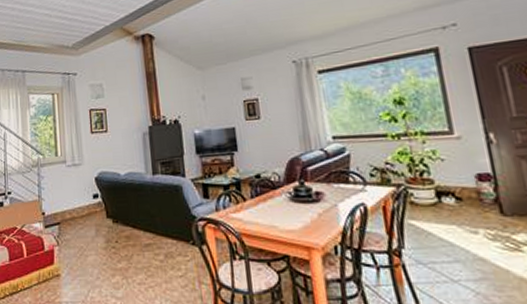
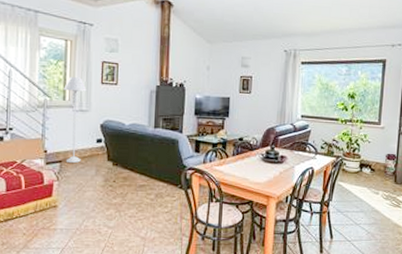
floor lamp: none [55,130,79,225] -> present [64,77,87,164]

